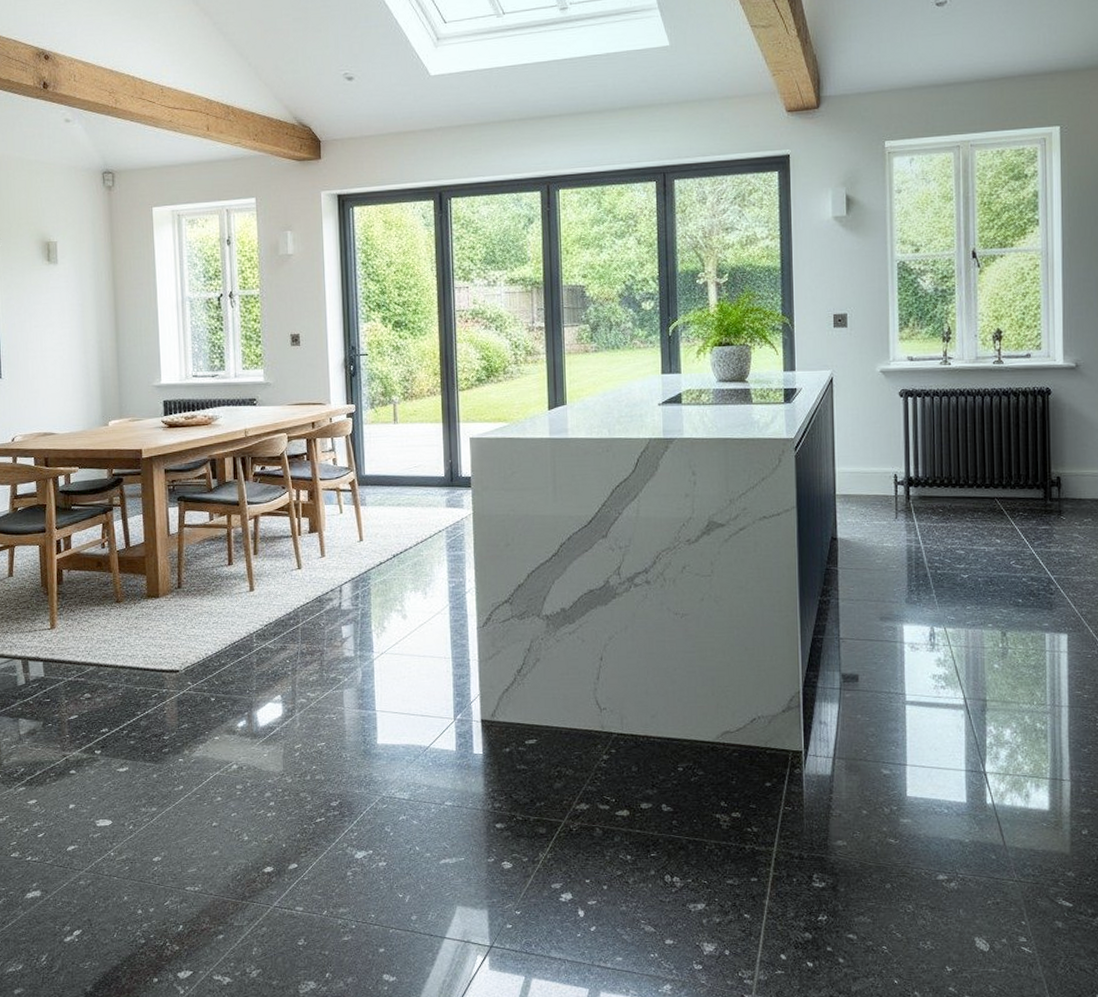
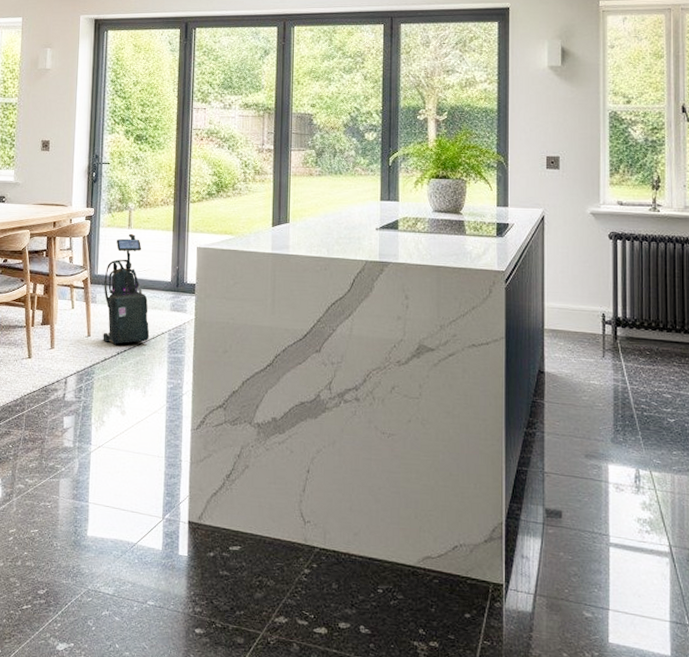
vacuum cleaner: none [372,428,426,548] -> present [103,233,150,345]

